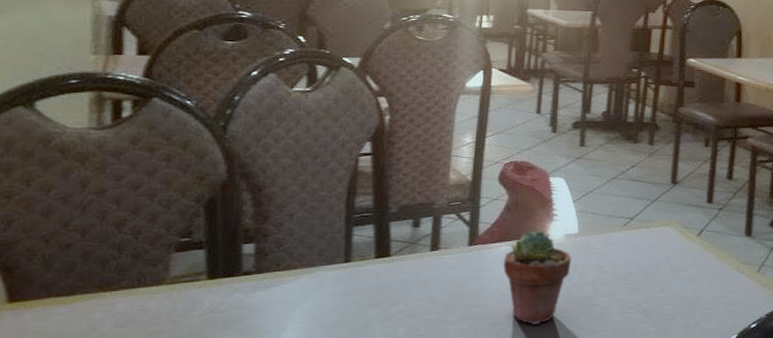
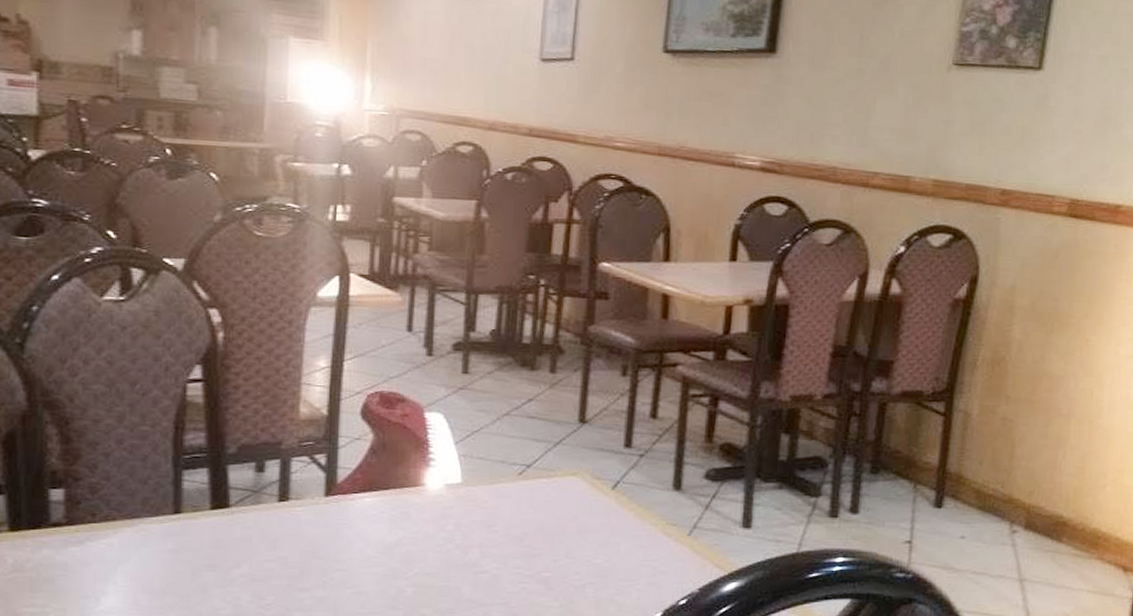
potted succulent: present [503,230,572,325] -> none [369,478,454,595]

